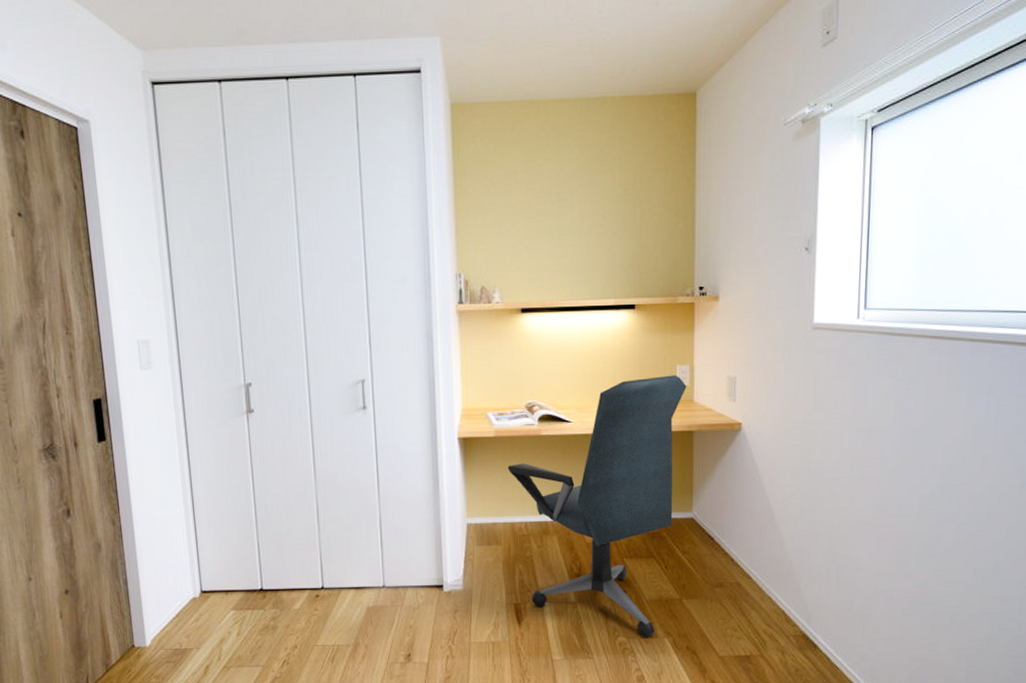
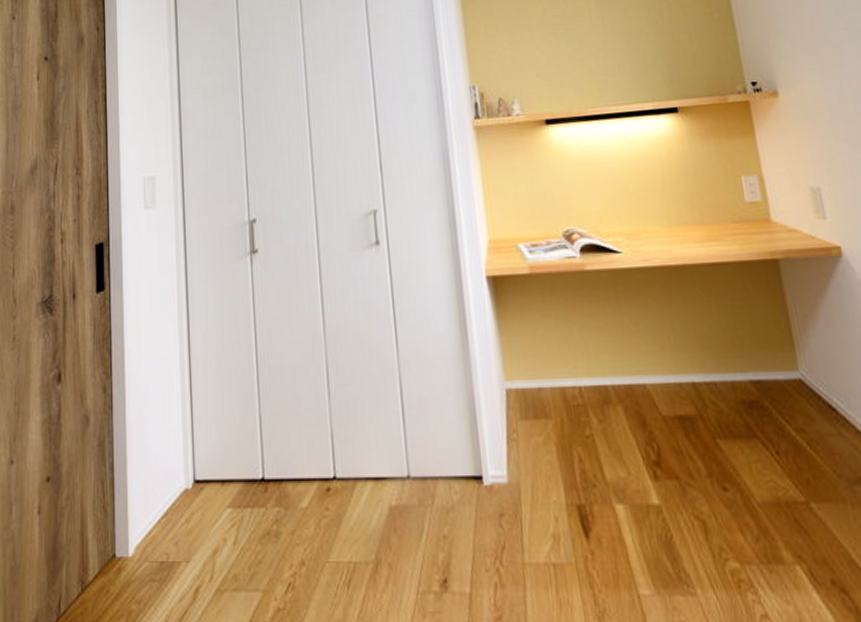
office chair: present [507,375,687,638] -> none [549,188,779,564]

